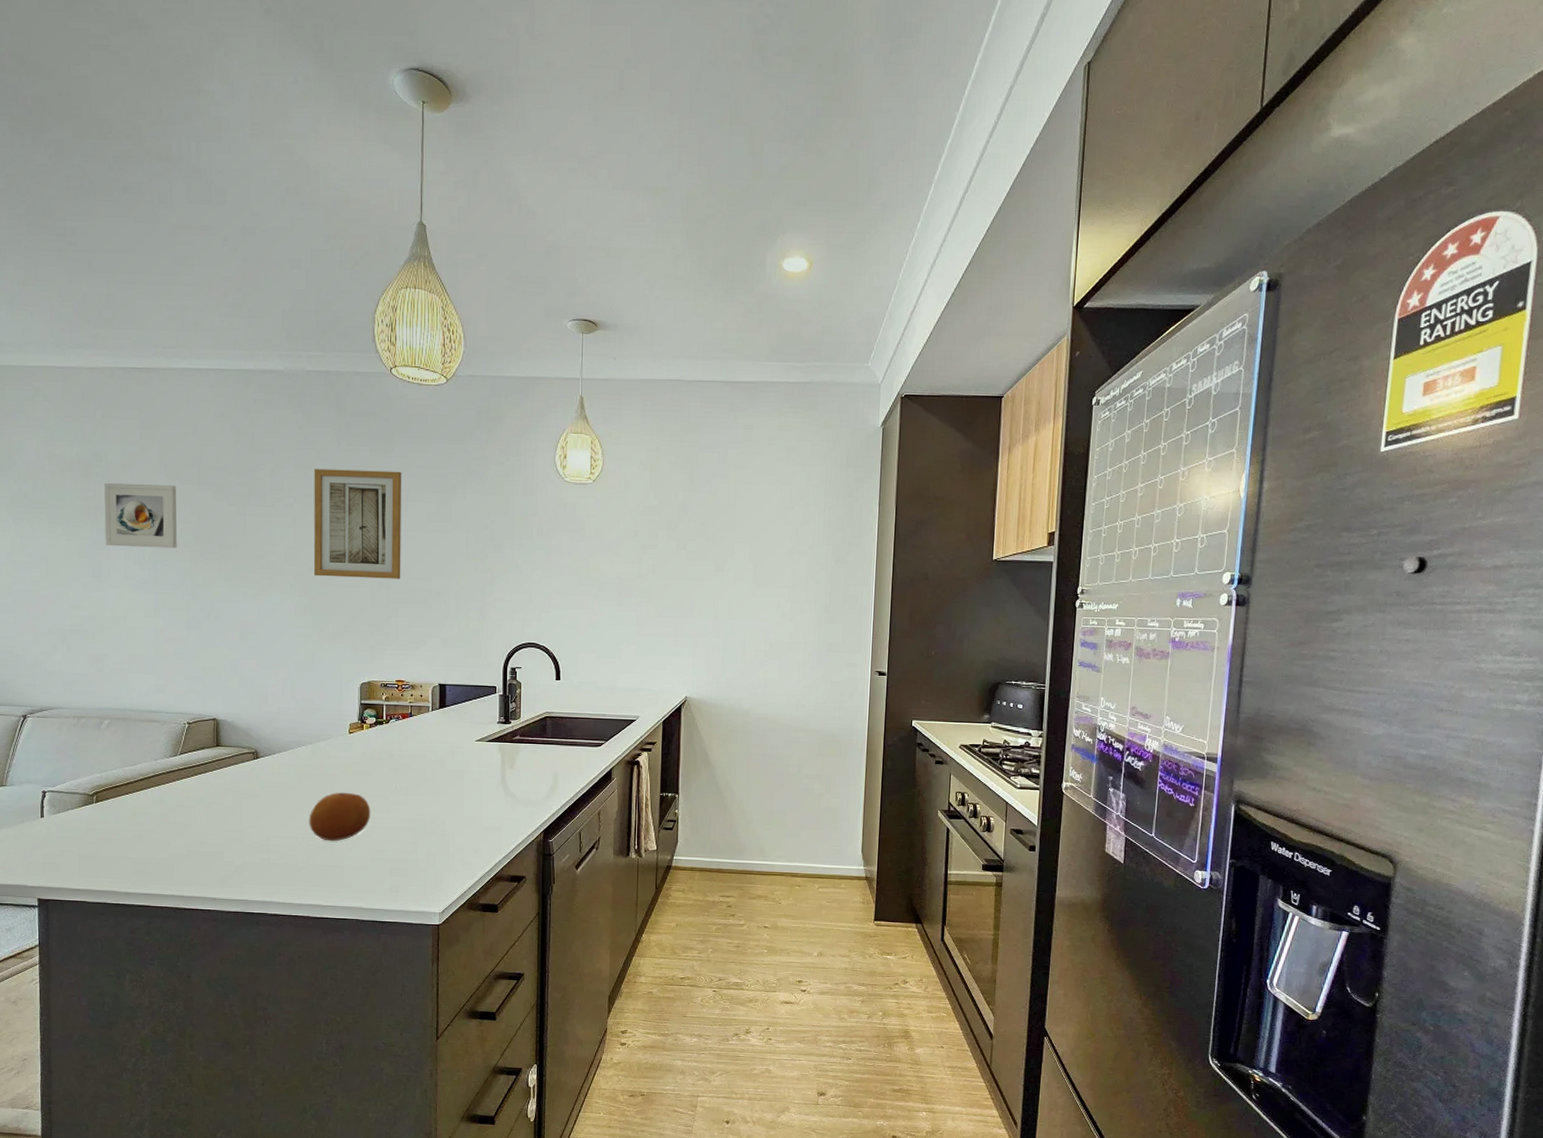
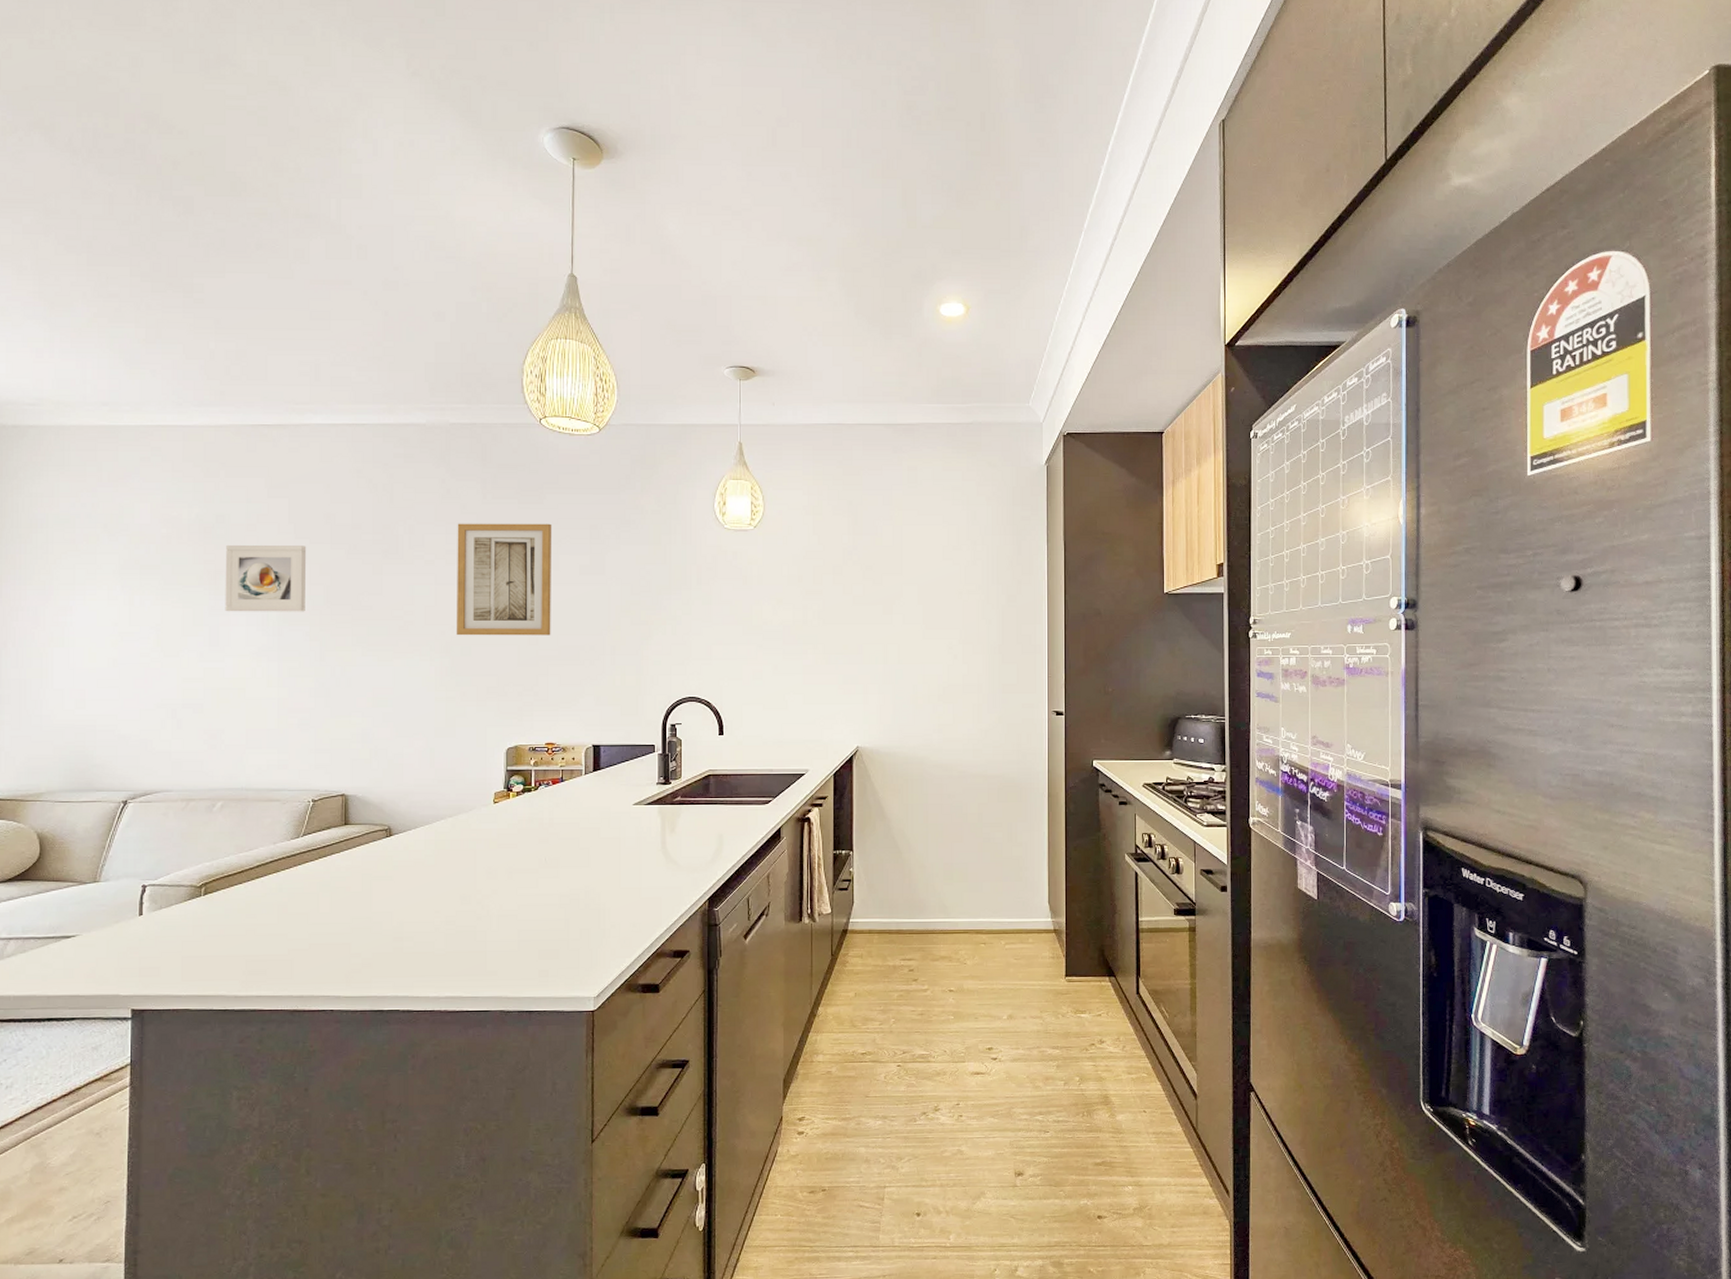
fruit: present [309,792,371,842] -> none [448,868,518,924]

